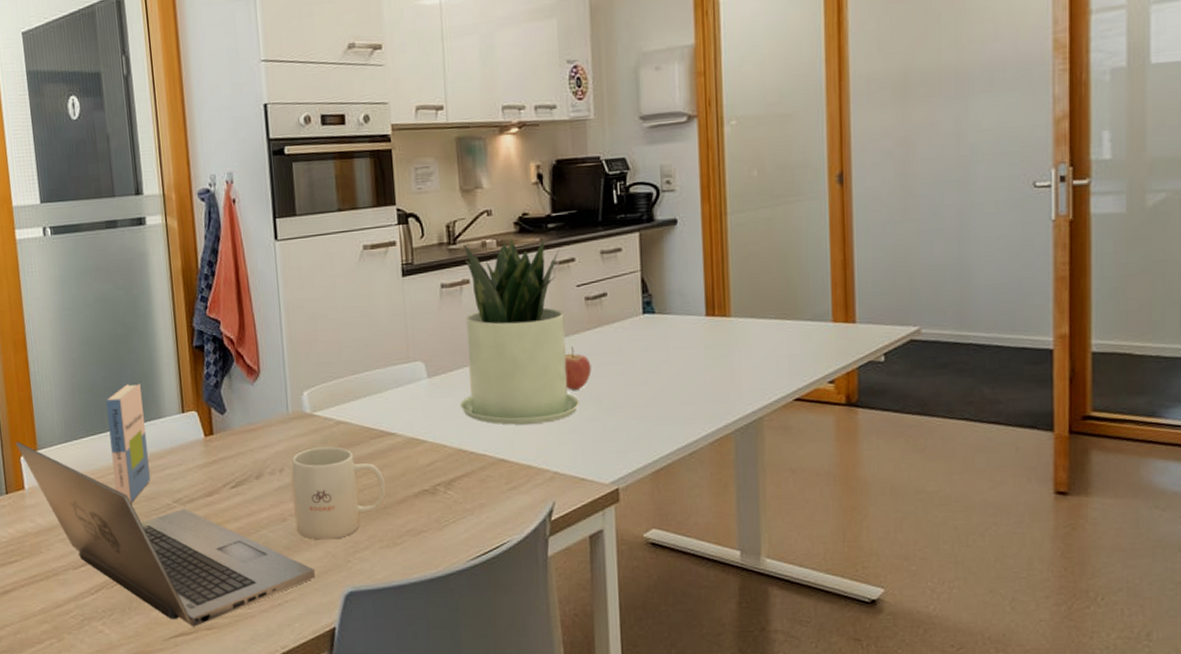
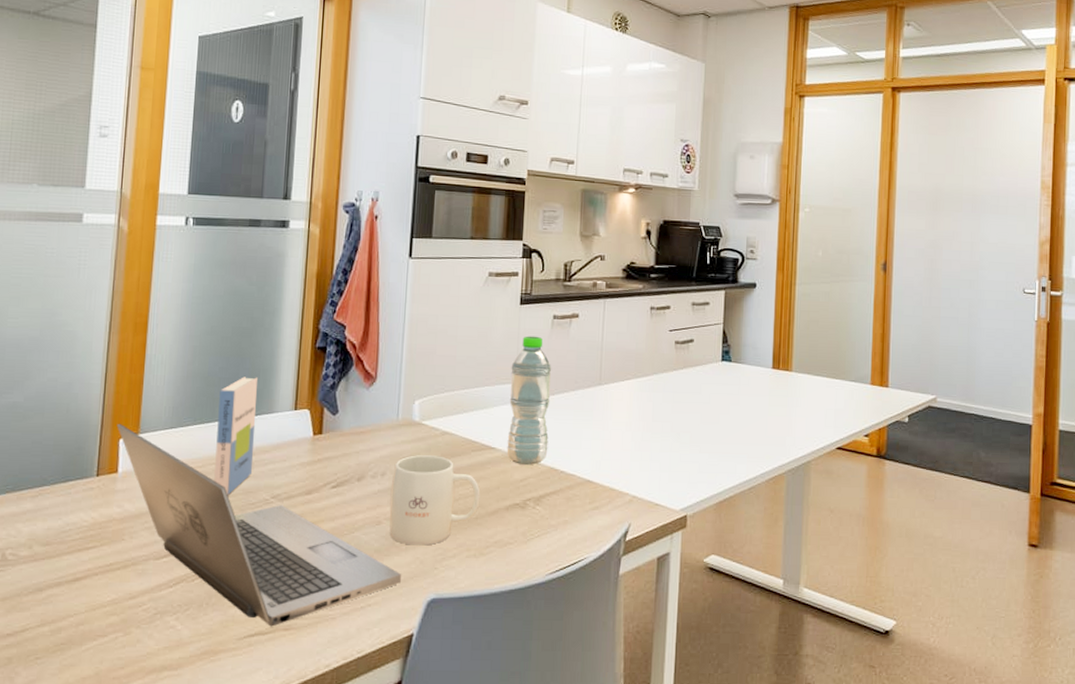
water bottle: none [401,309,453,449] -> present [507,336,552,465]
planter: present [459,238,580,425] -> none [556,282,662,450]
fruit: present [565,346,592,390] -> none [652,383,675,423]

